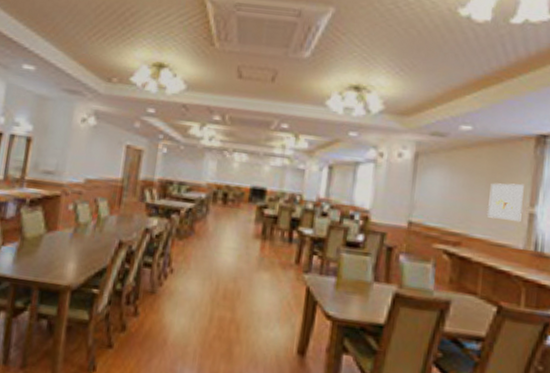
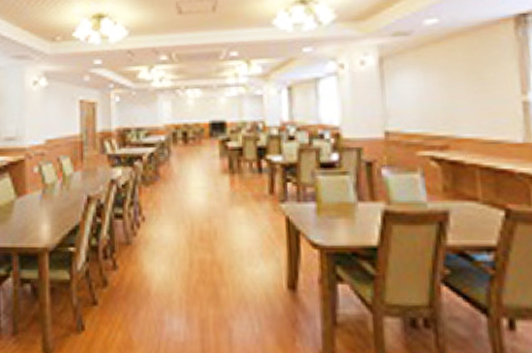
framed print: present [486,183,524,223] -> none [471,70,514,114]

